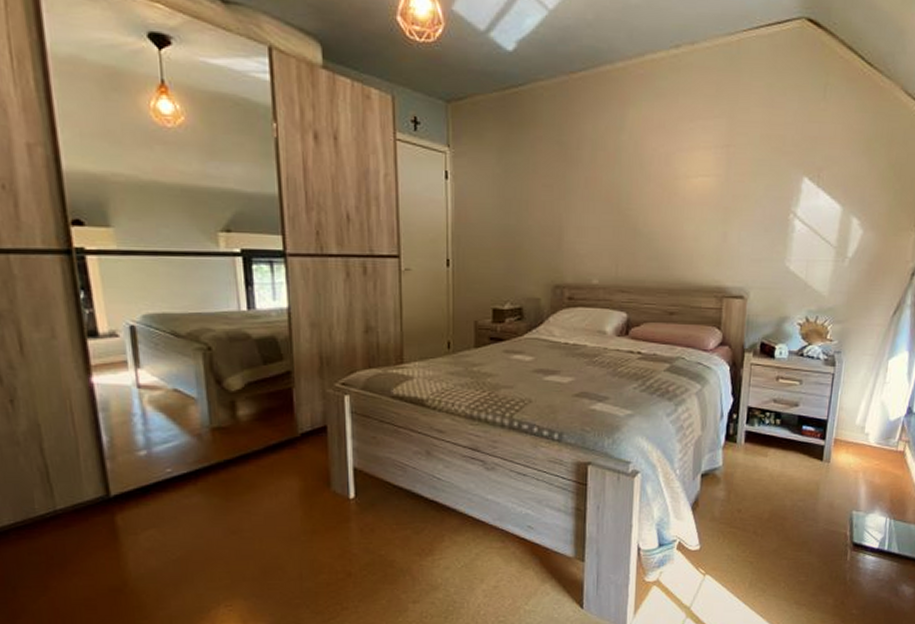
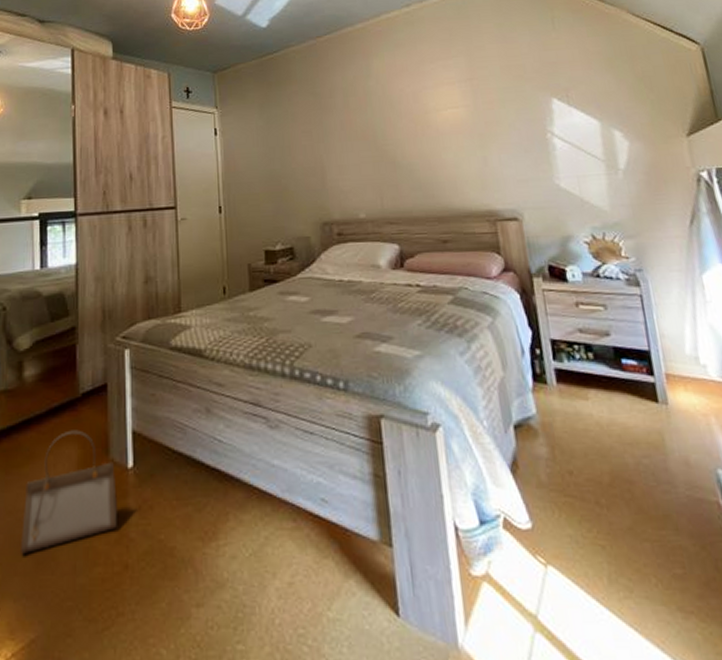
handbag: none [246,465,341,566] -> present [19,430,118,555]

